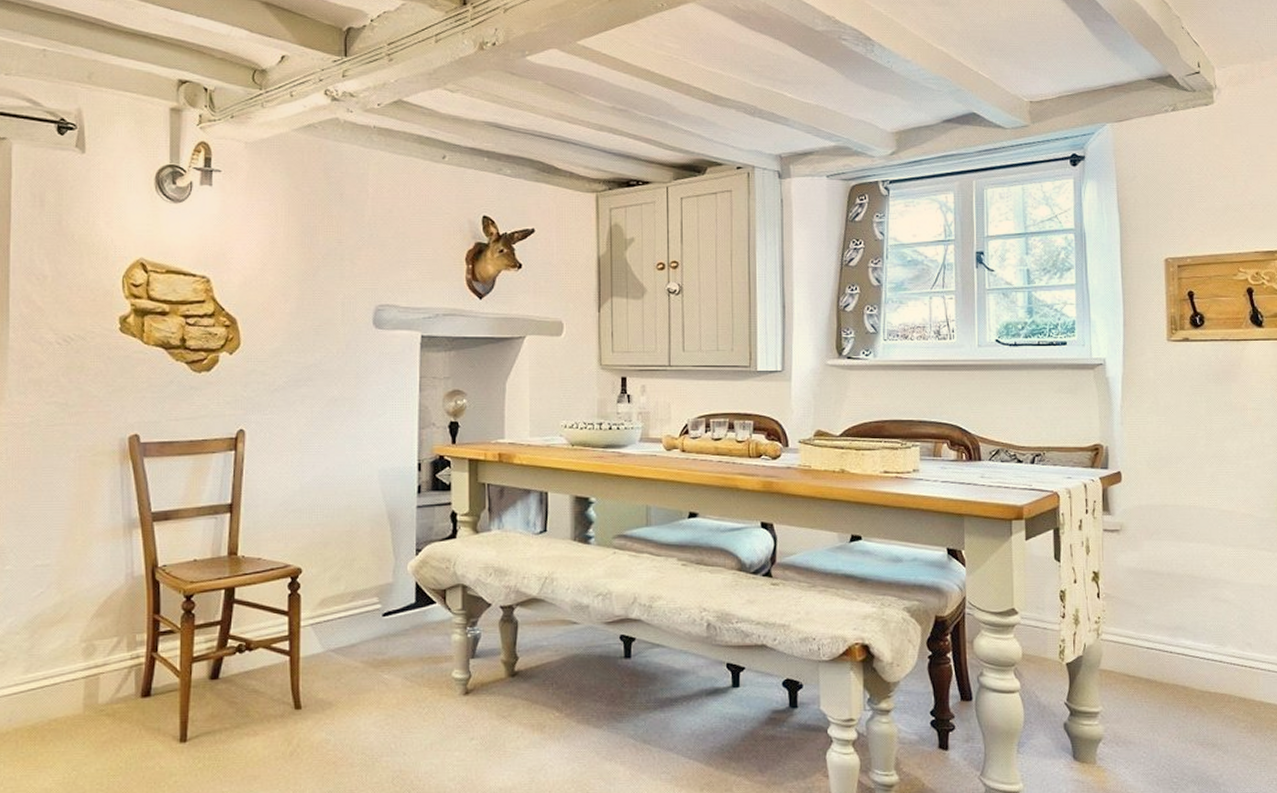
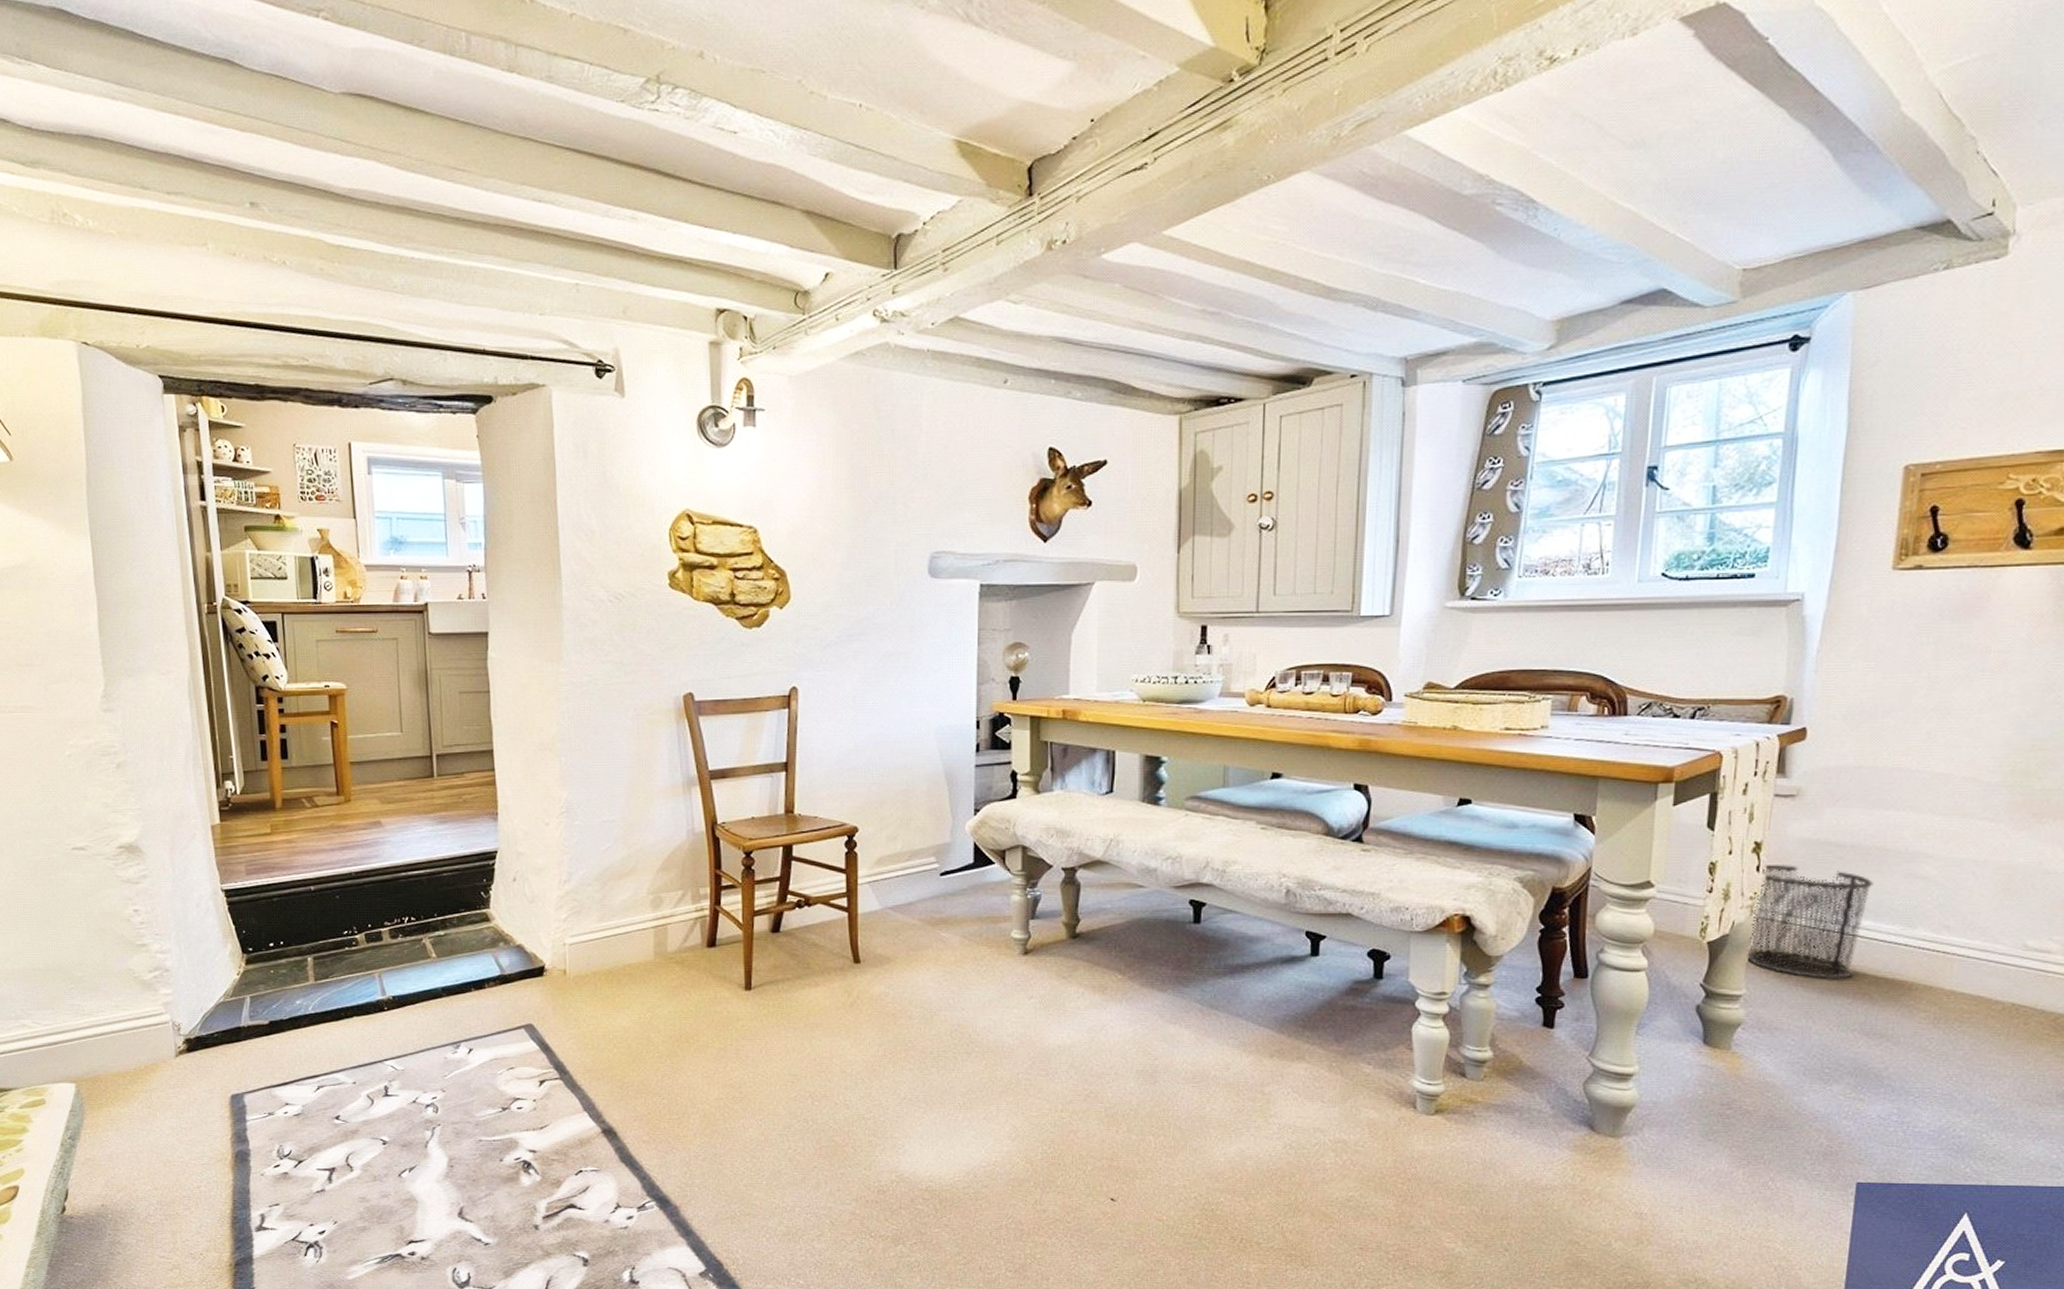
waste bin: none [1099,591,1189,695] -> present [1747,864,1874,980]

